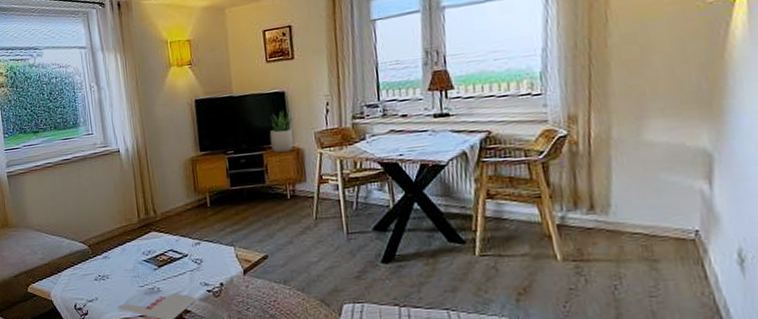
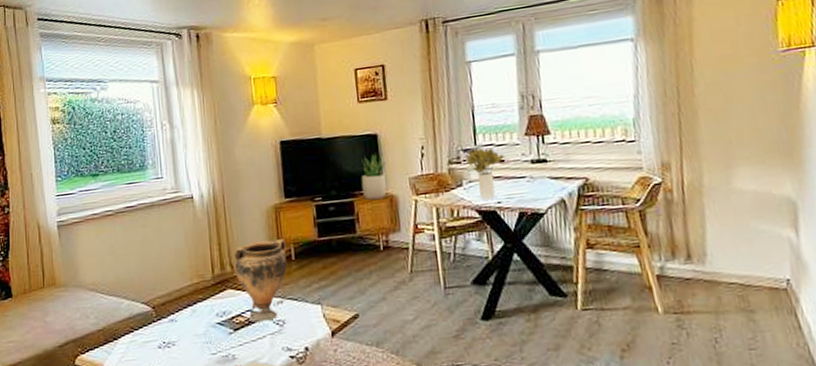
vase: none [156,188,204,260] -> present [233,239,288,322]
flower bouquet: none [368,102,409,154] -> present [465,147,506,202]

